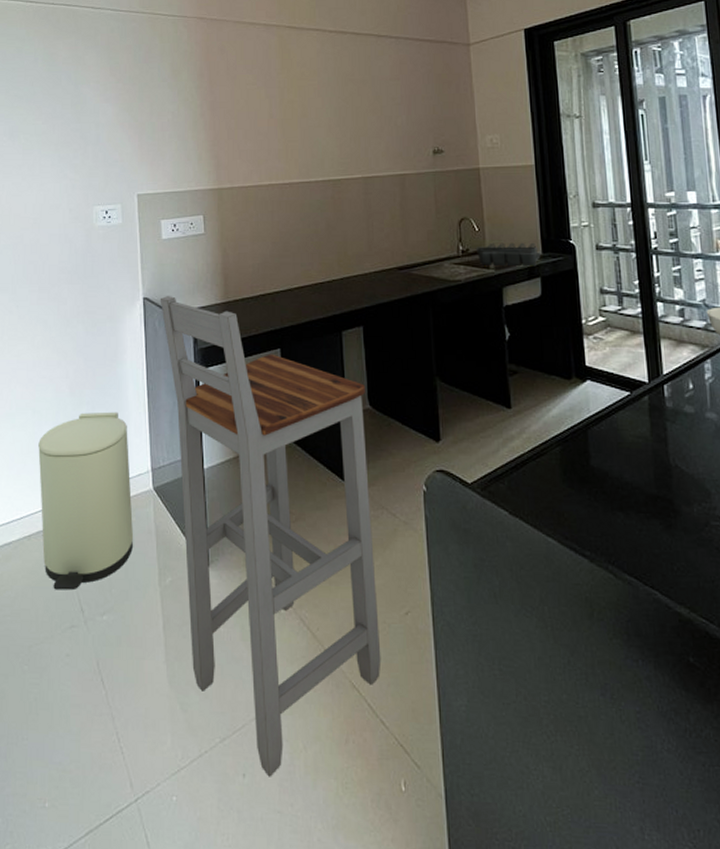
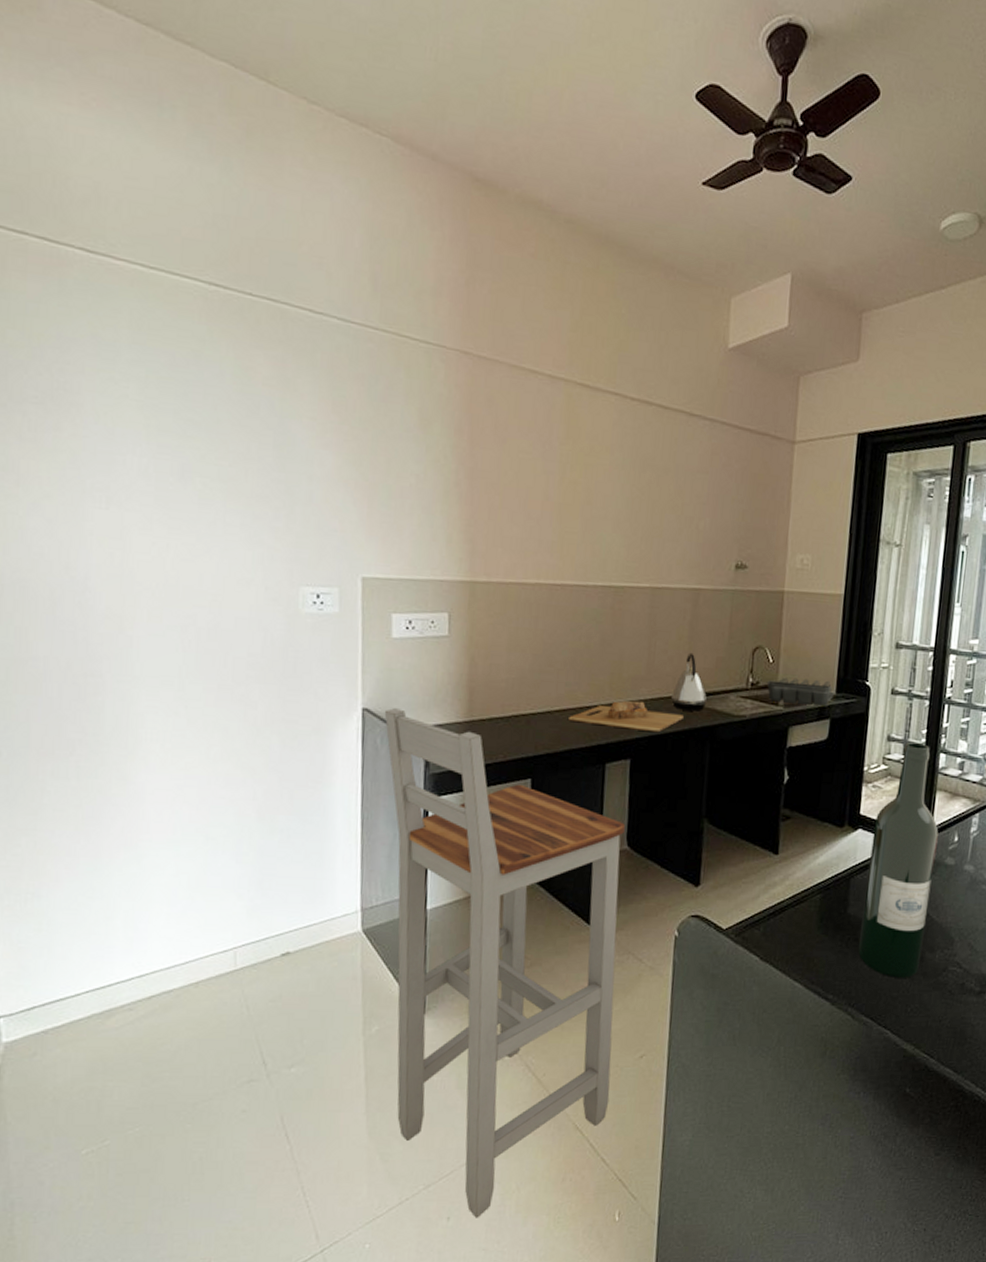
pedal bin: present [38,411,133,591] -> none [211,842,334,1042]
cutting board: none [306,274,405,301] -> present [569,700,684,733]
kettle: none [392,229,424,279] -> present [671,652,708,711]
wine bottle: none [602,294,678,534] -> present [857,742,939,978]

